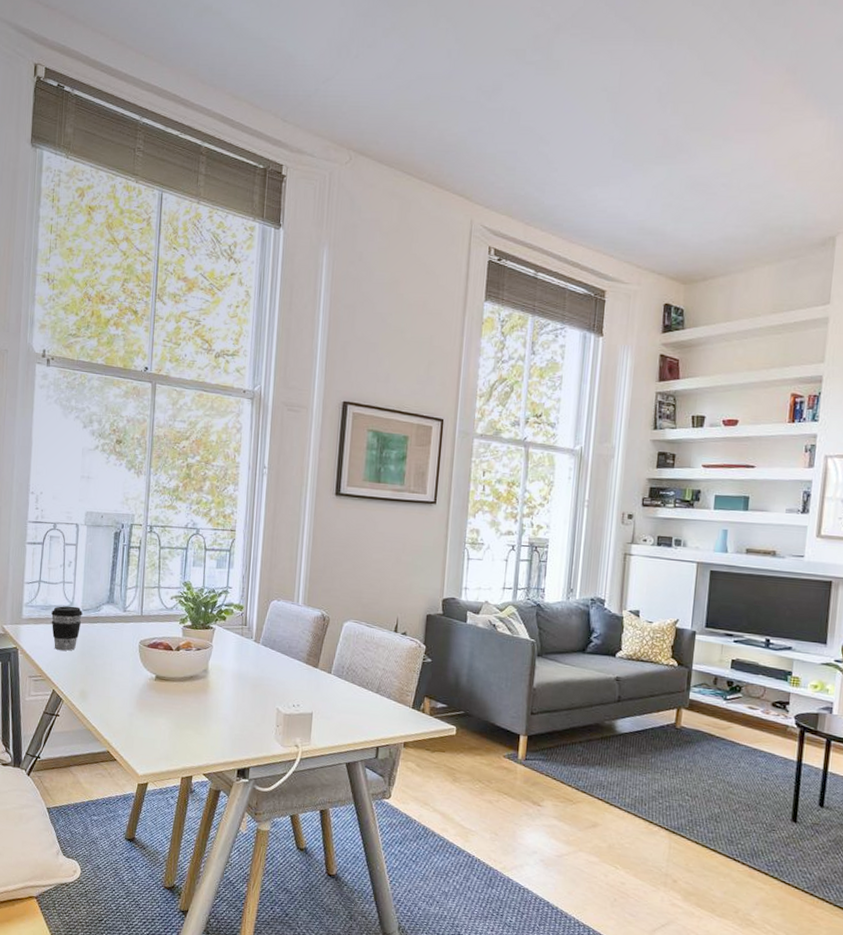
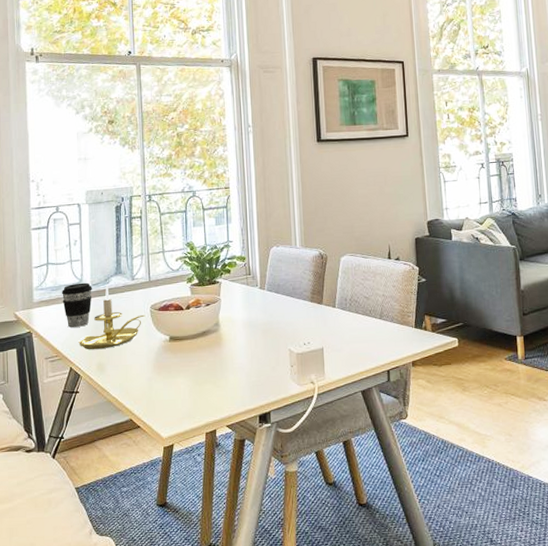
candle holder: none [63,612,133,677] -> present [78,285,145,350]

